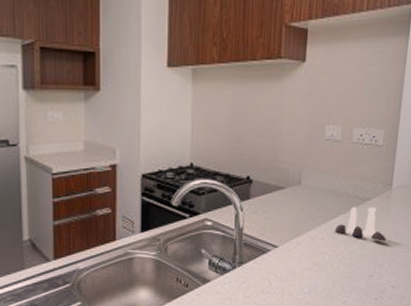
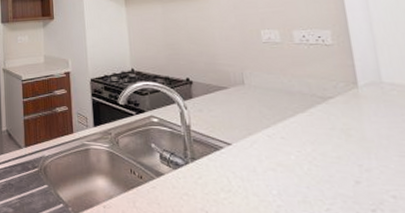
salt and pepper shaker set: present [335,206,387,242] -> none [296,105,367,143]

